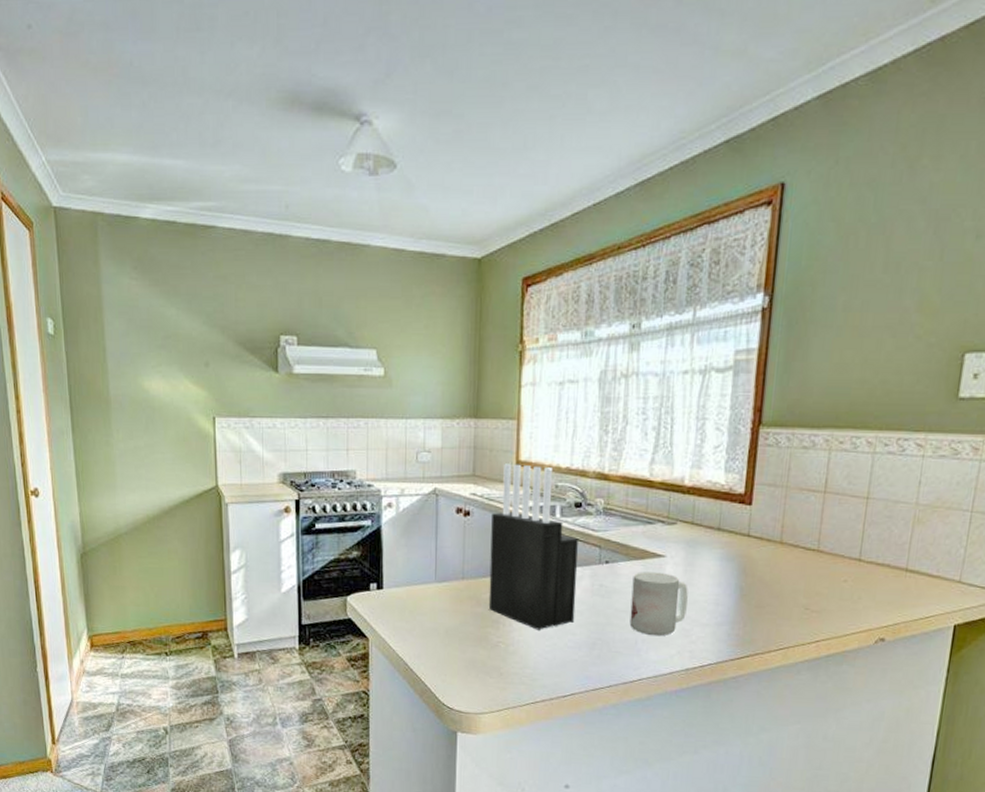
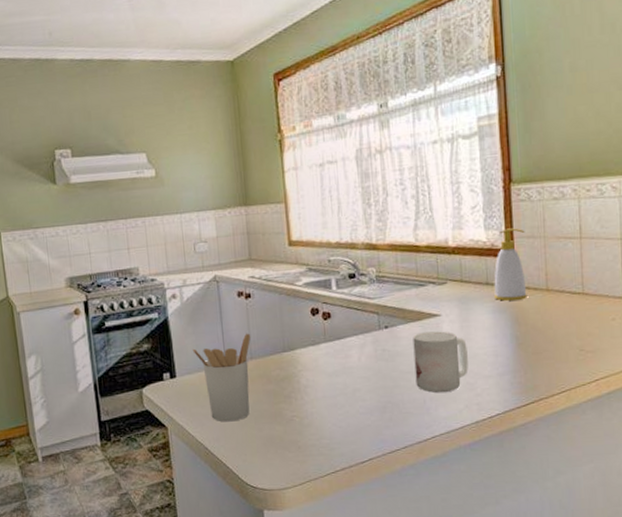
utensil holder: none [403,552,464,641] -> present [192,333,250,422]
knife block: present [488,463,578,630] -> none [272,243,363,400]
soap bottle: none [723,473,767,550] -> present [493,228,527,301]

